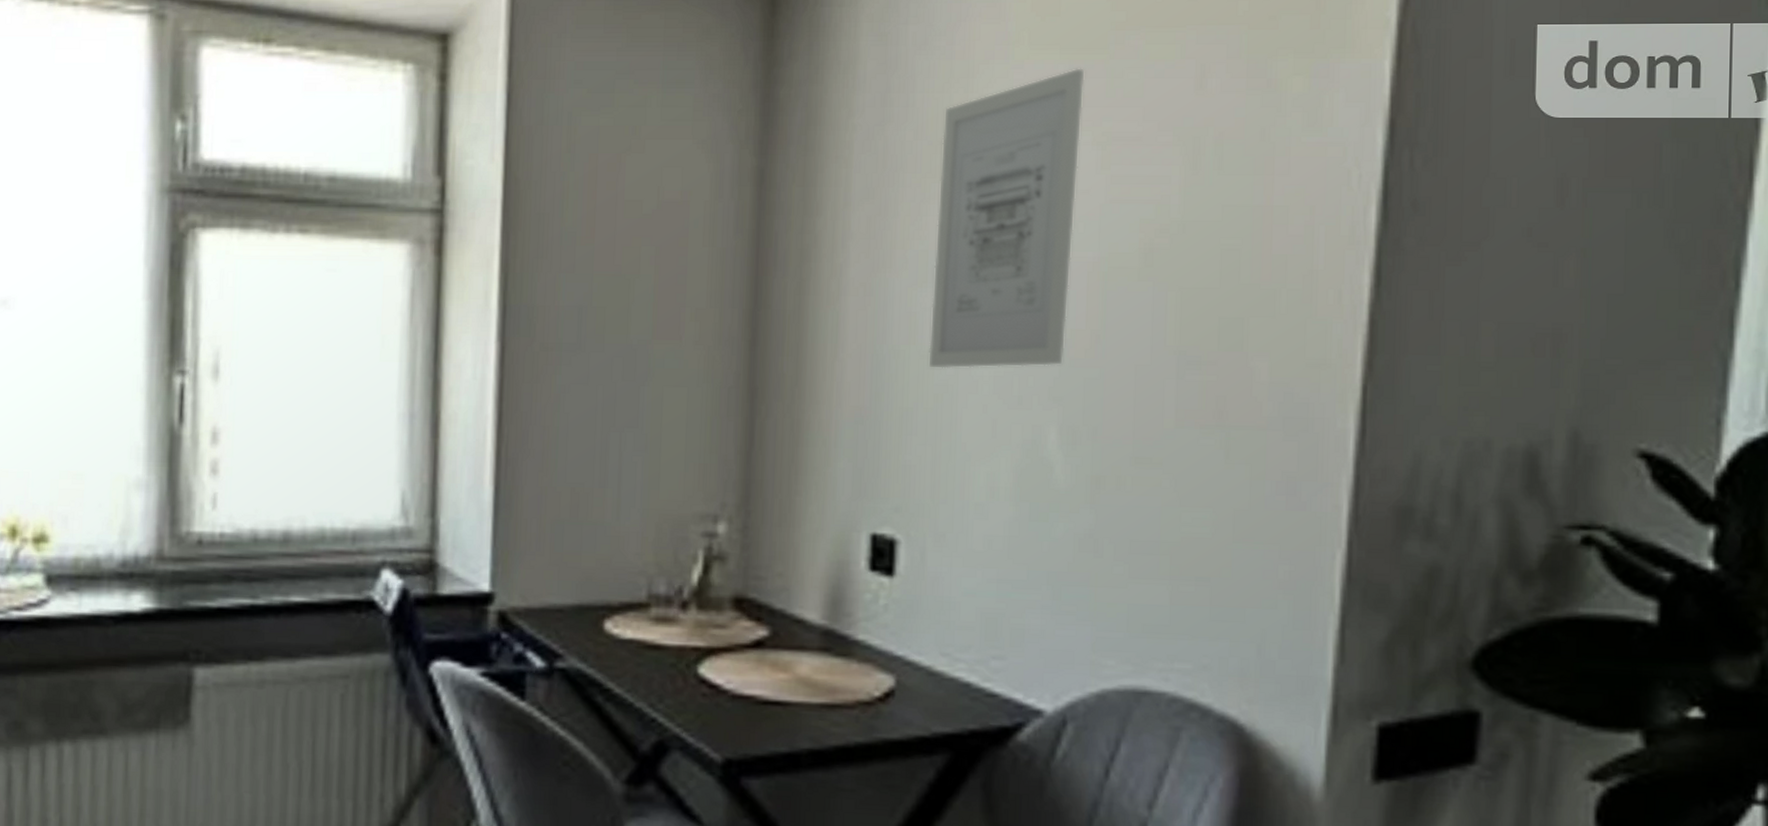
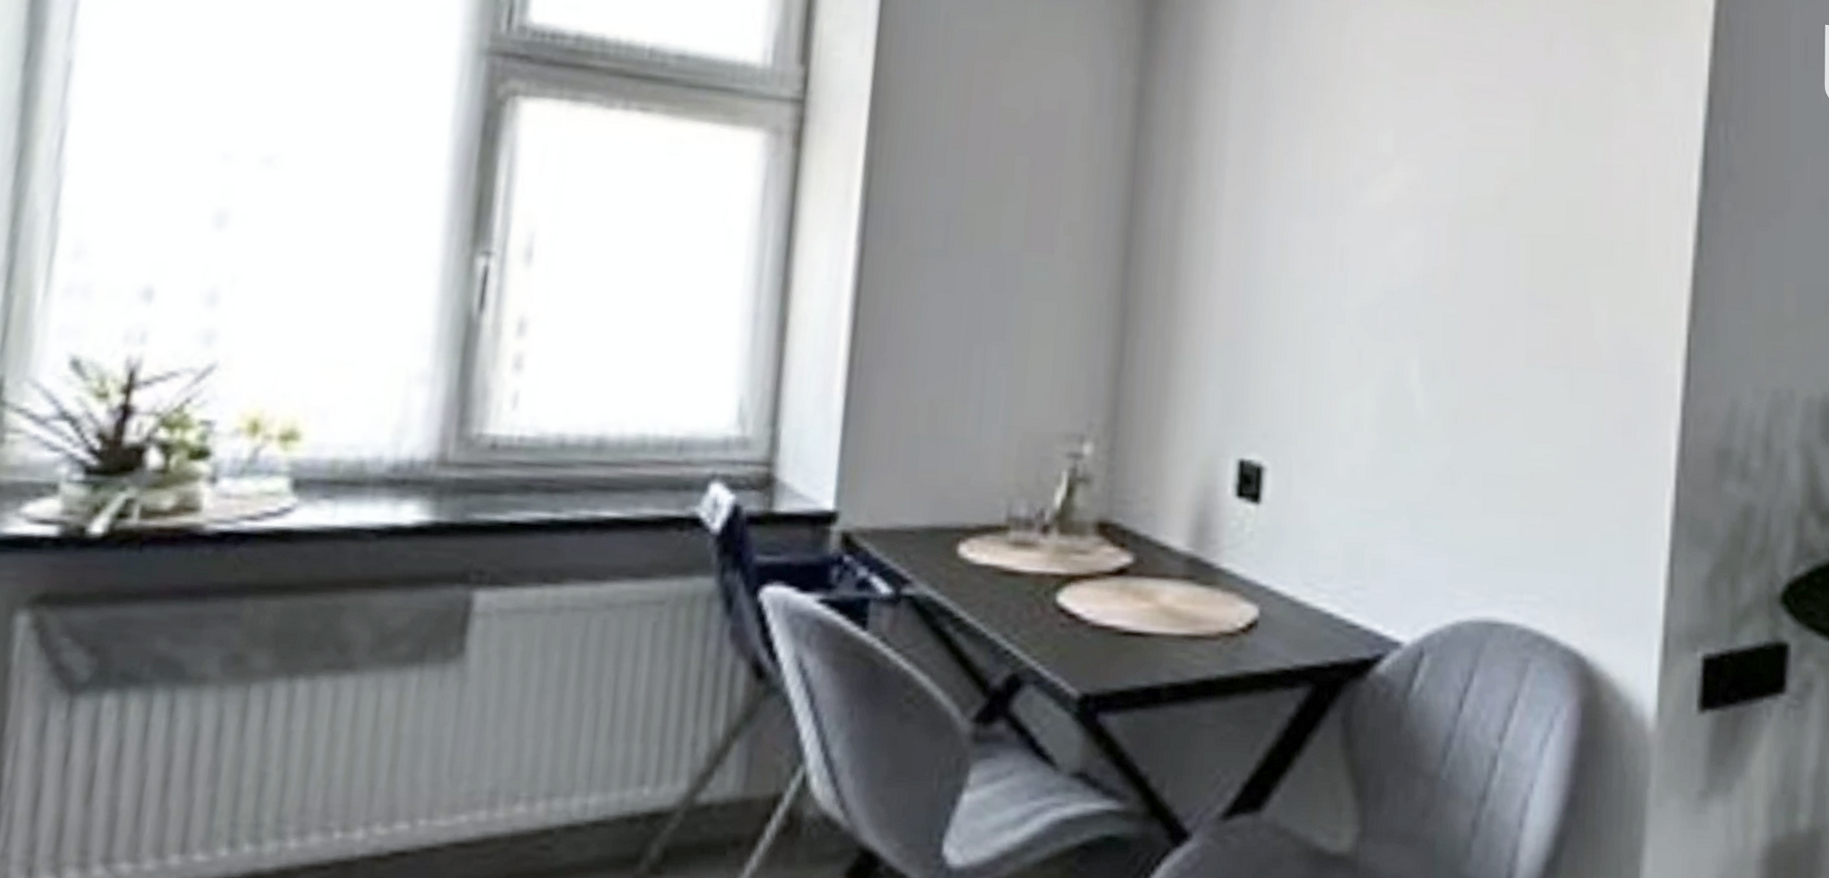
wall art: present [929,68,1085,369] -> none [1299,21,1448,301]

